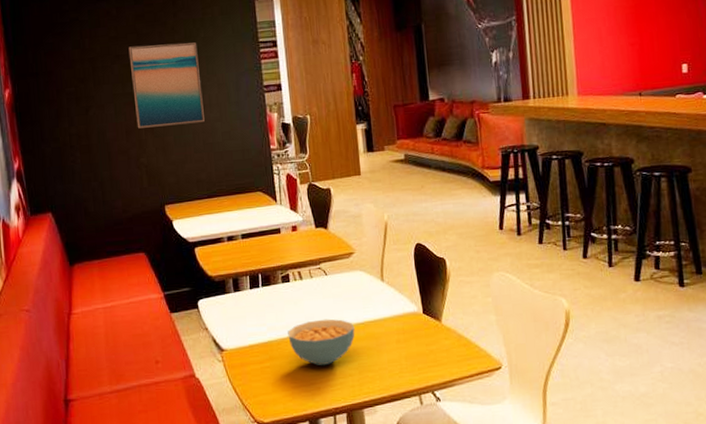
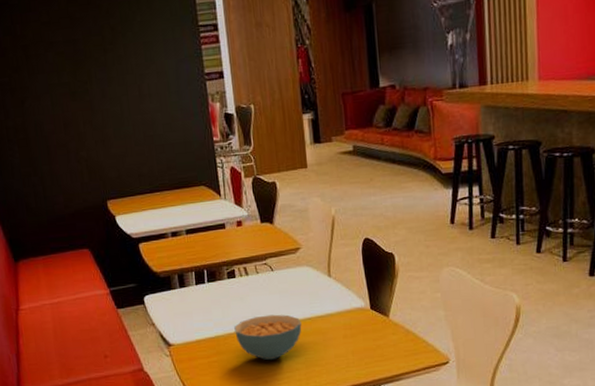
wall art: present [128,42,205,129] -> none [61,27,144,121]

